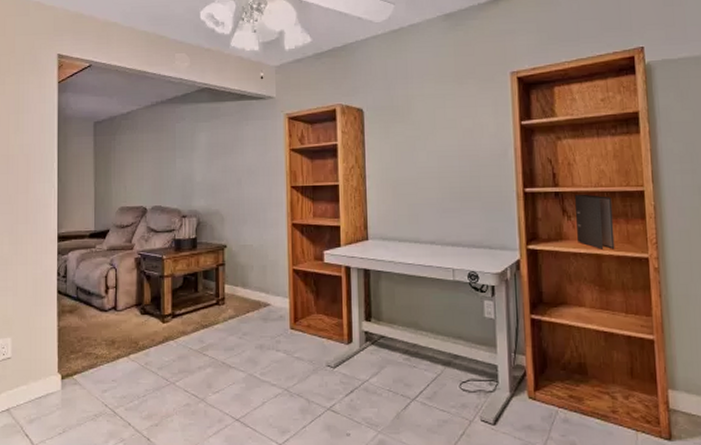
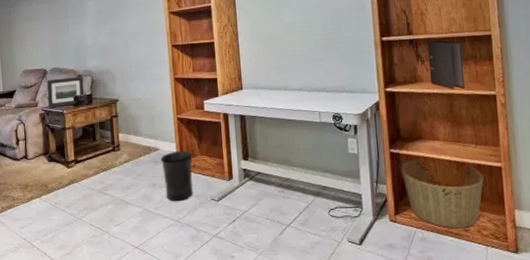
picture frame: none [145,217,188,252] -> present [47,77,85,108]
waste bin: none [271,308,308,367] -> present [161,151,193,202]
basket: none [542,327,634,409] -> present [400,158,484,229]

